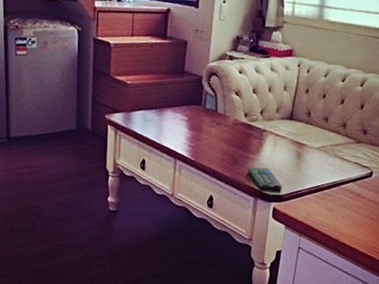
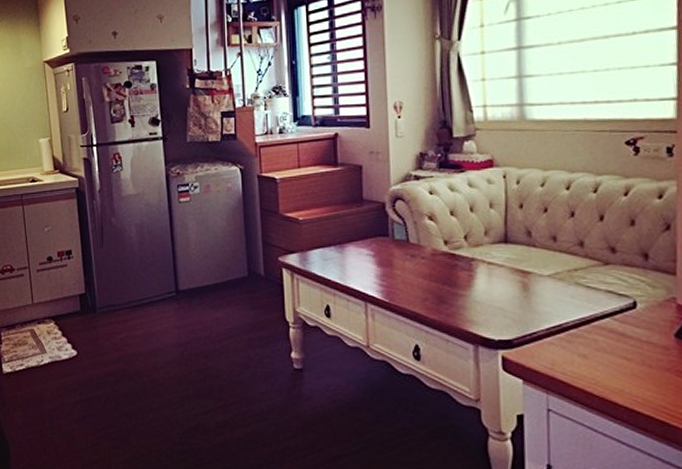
remote control: present [248,166,282,193] -> none [459,305,510,337]

